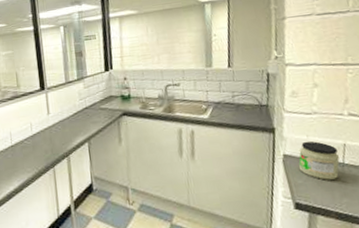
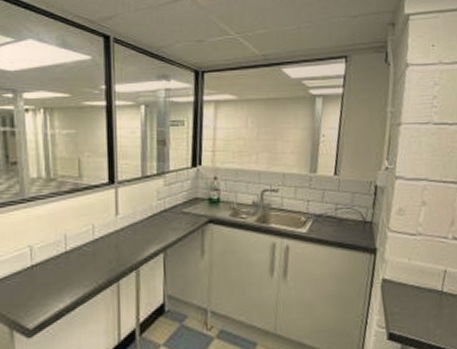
jar: present [298,141,340,180] -> none [396,265,439,309]

